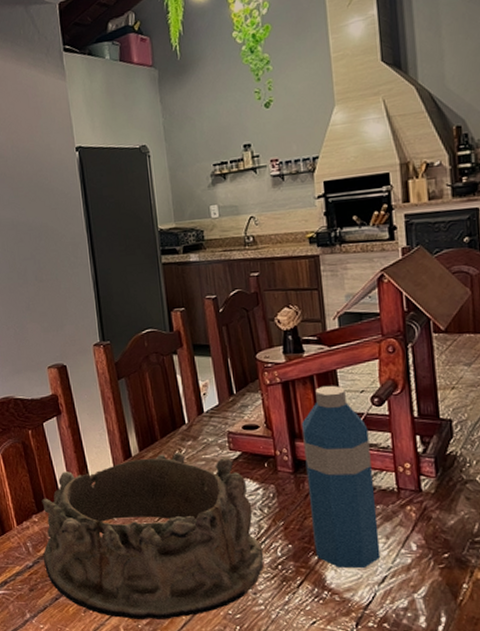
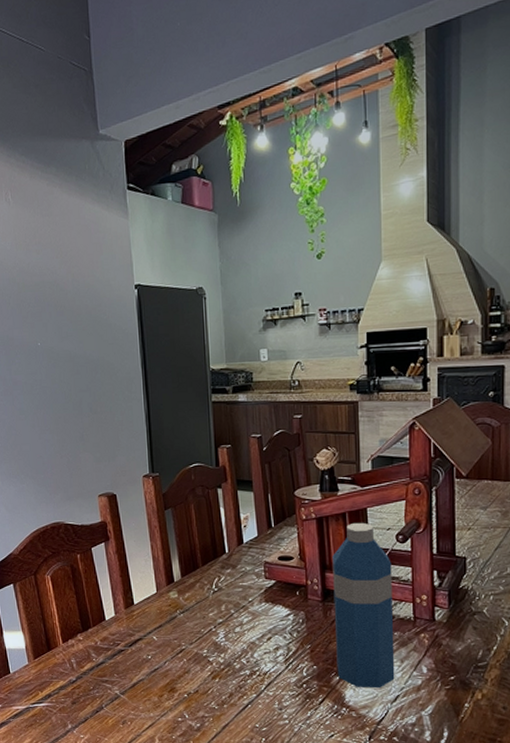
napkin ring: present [41,451,264,619] -> none [87,578,291,731]

